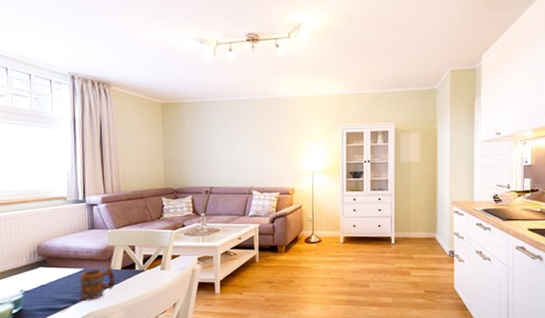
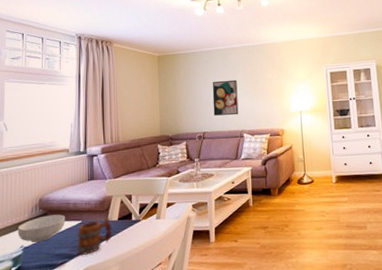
cereal bowl: none [16,261,67,287] -> present [18,214,66,242]
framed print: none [220,134,248,172] -> present [212,79,239,116]

